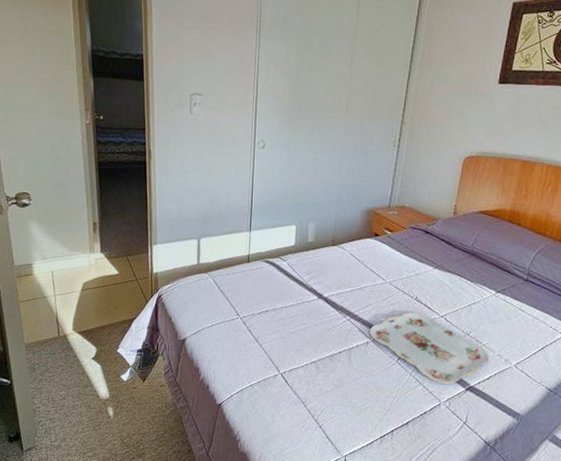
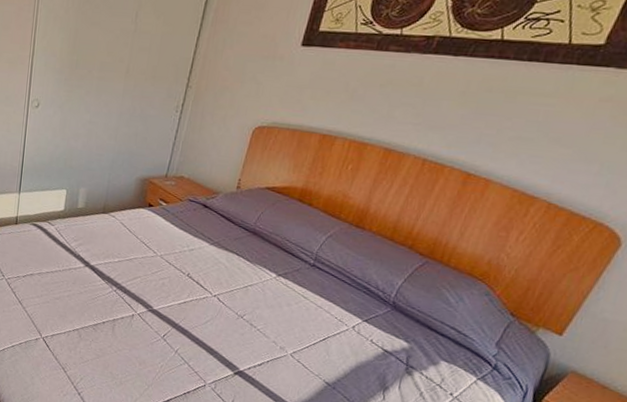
serving tray: present [369,312,490,384] -> none [135,288,264,366]

